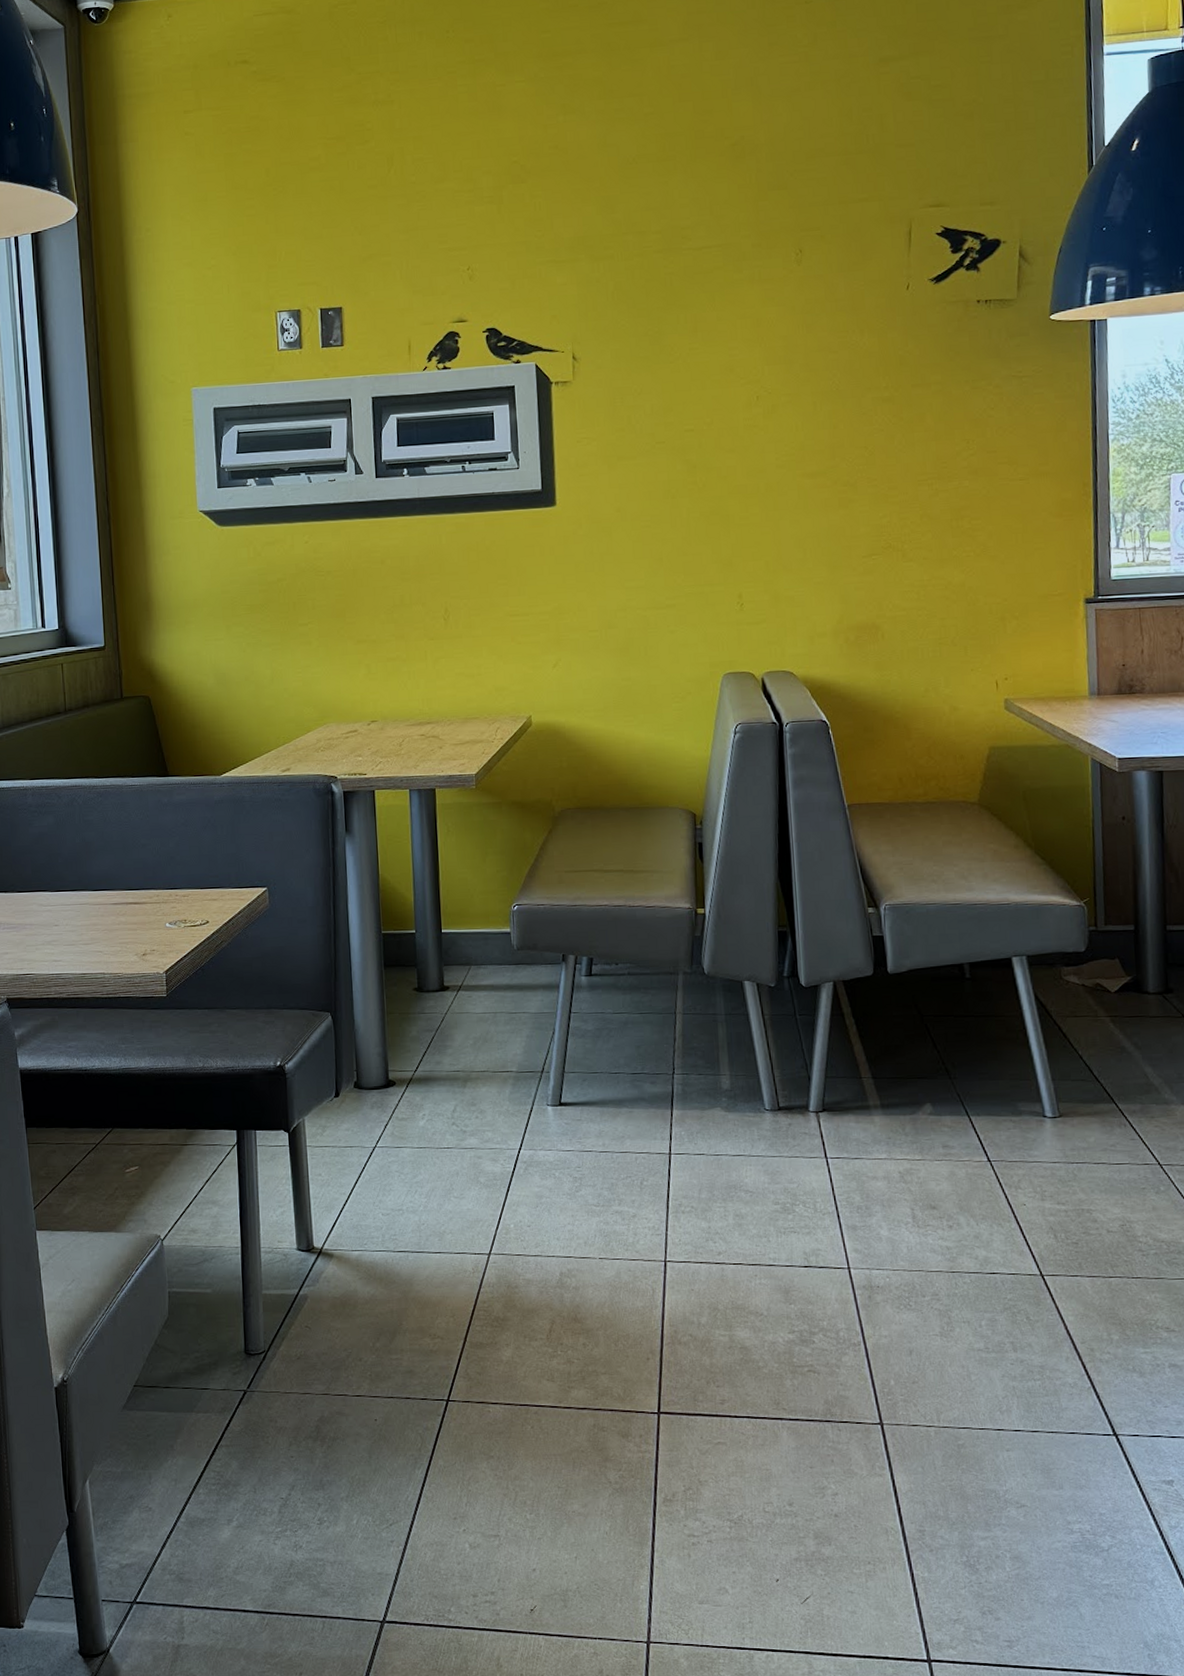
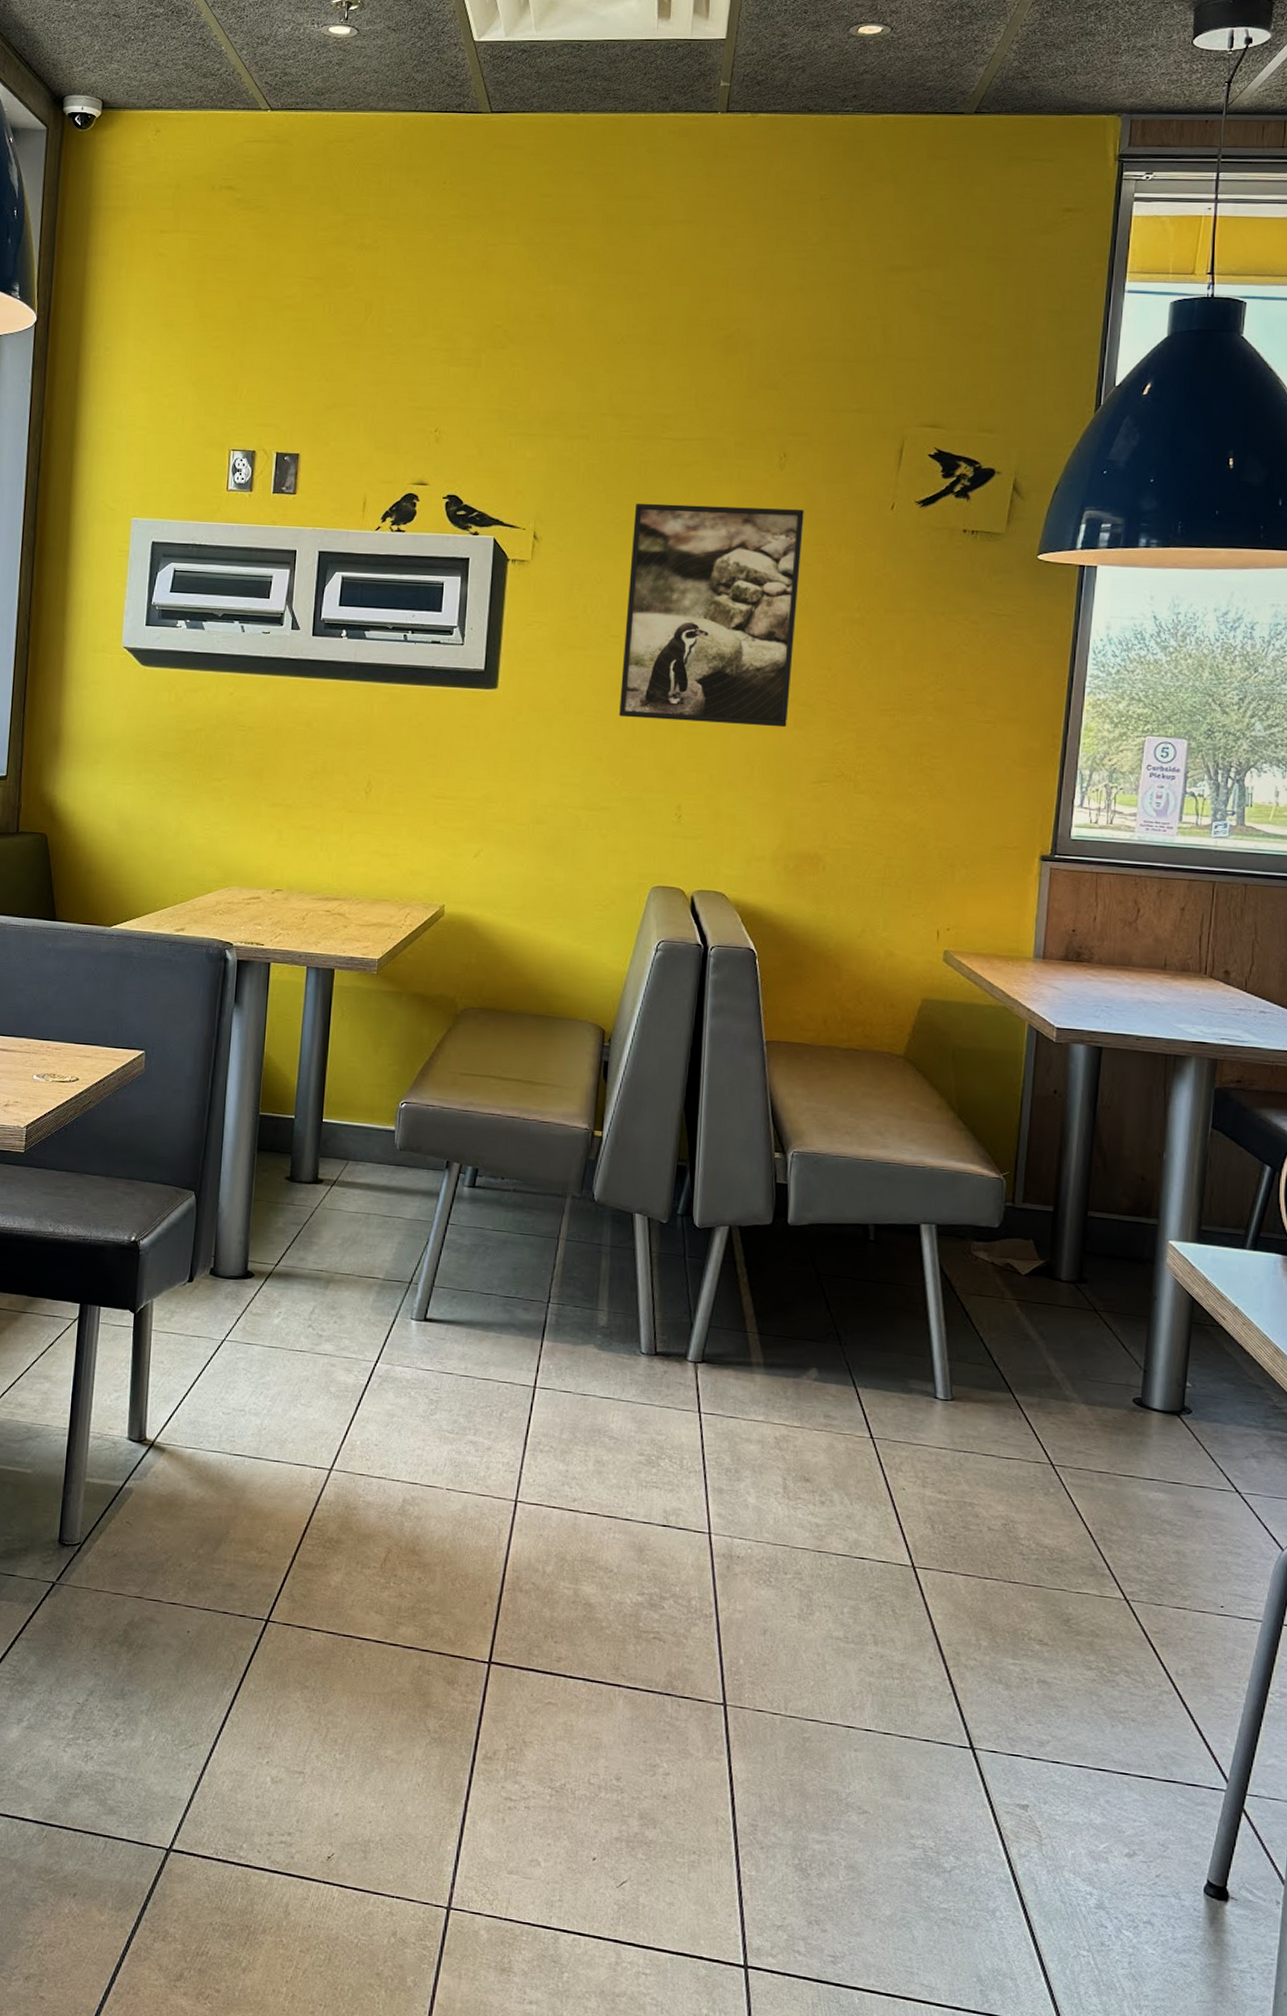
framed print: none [665,301,832,518] -> present [619,503,804,728]

